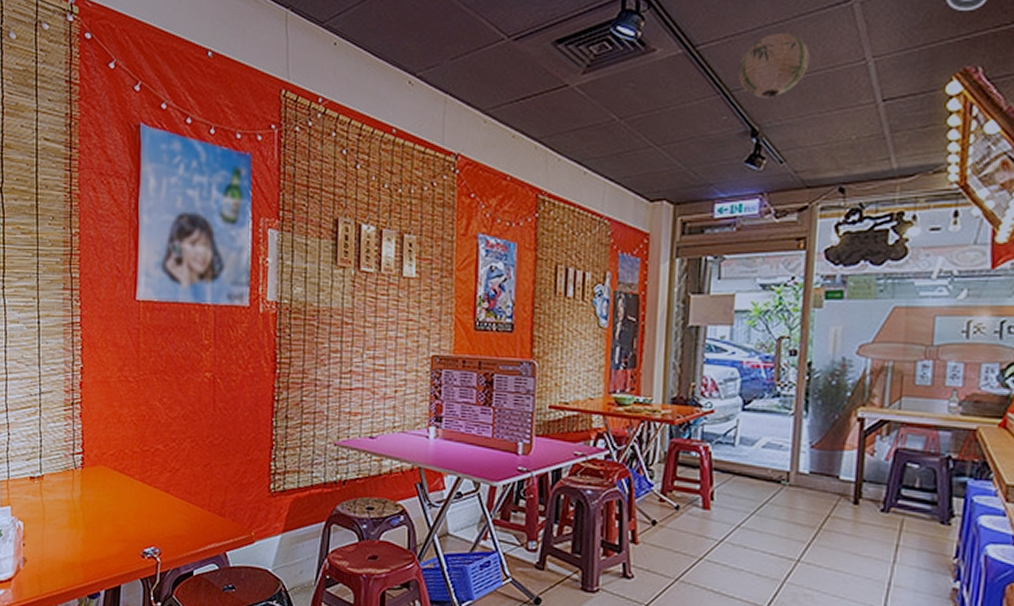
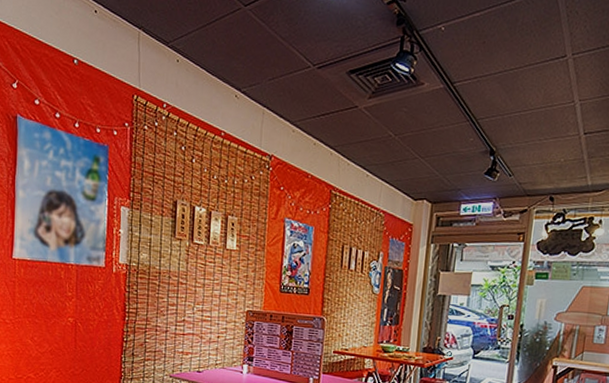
paper lantern: present [737,32,810,99] -> none [483,77,535,127]

